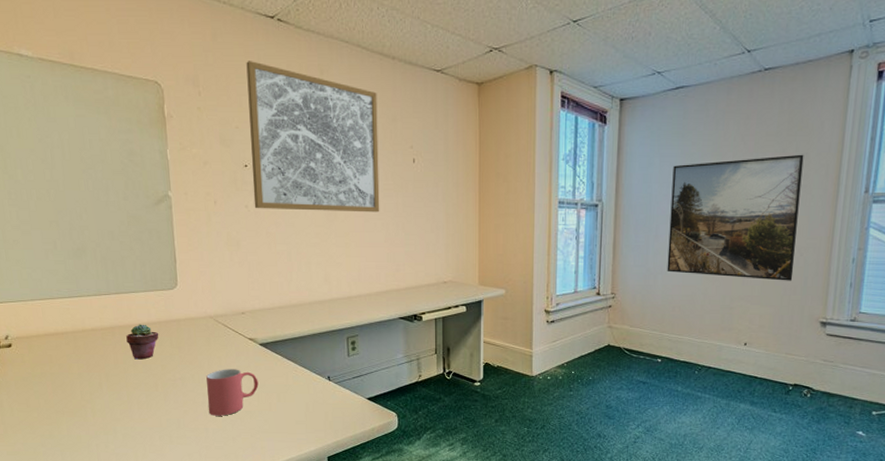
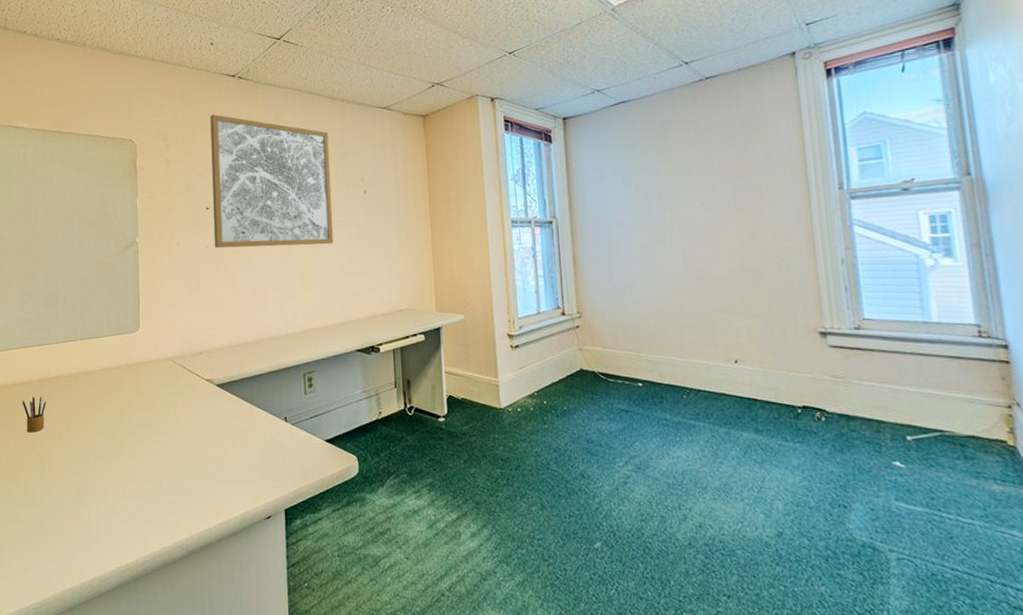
pencil box: none [56,346,84,382] -> present [22,395,47,433]
potted succulent: present [126,324,159,360] -> none [88,369,119,407]
mug: present [206,369,259,416] -> none [163,413,214,465]
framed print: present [667,154,804,281] -> none [626,155,777,289]

